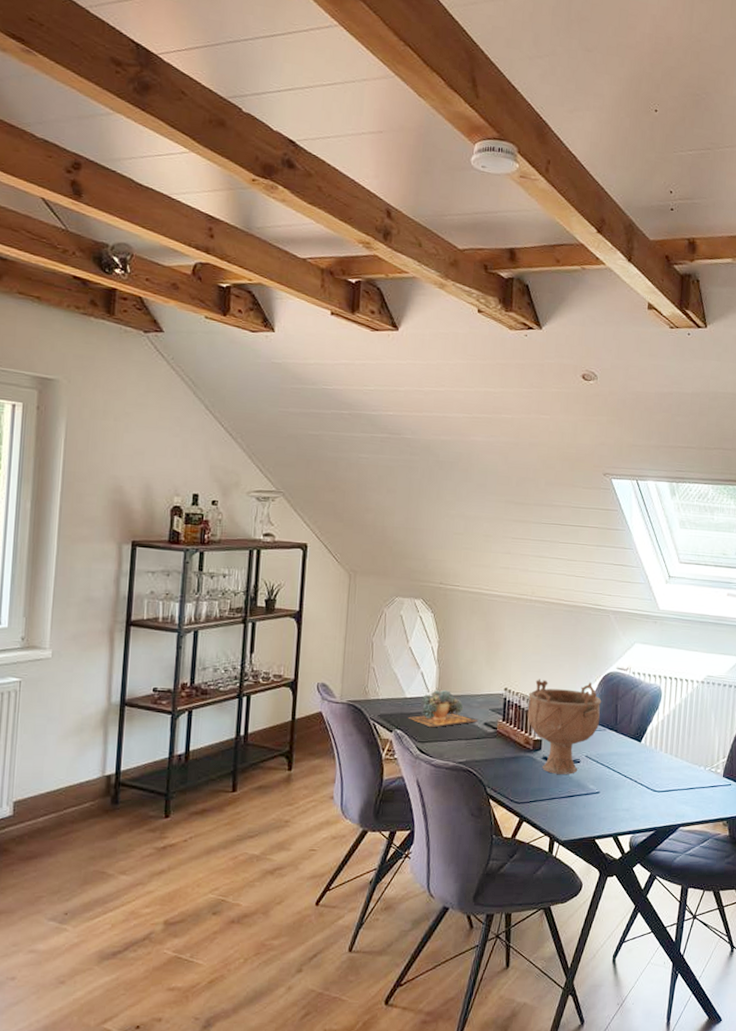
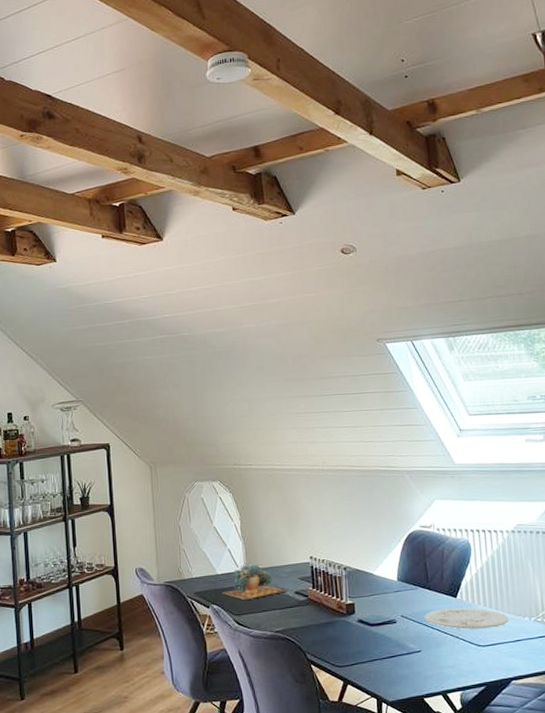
decorative bowl: present [527,679,602,774] -> none [334,543,410,636]
plate: none [607,752,686,775] -> present [424,607,509,629]

